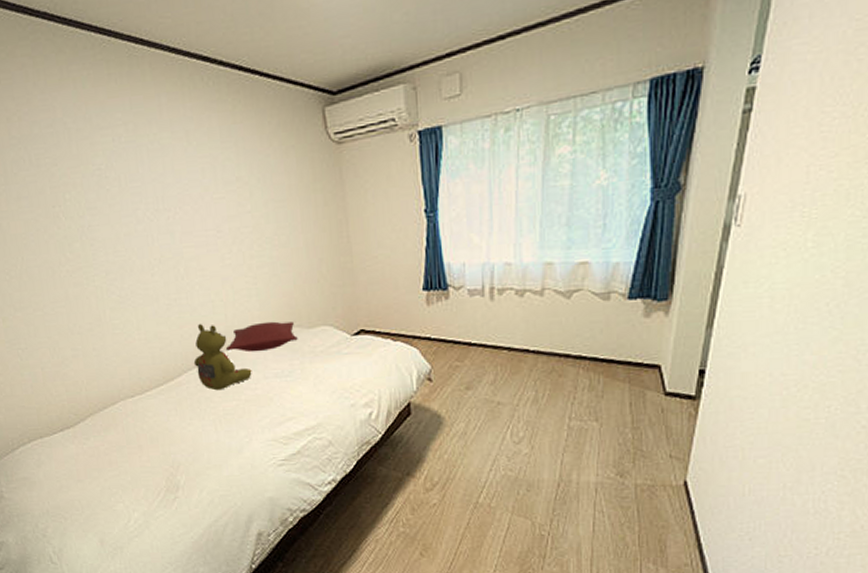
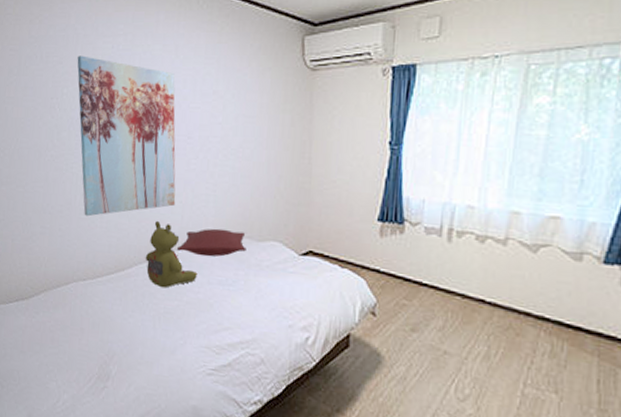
wall art: none [73,153,216,331] -> present [77,56,176,217]

